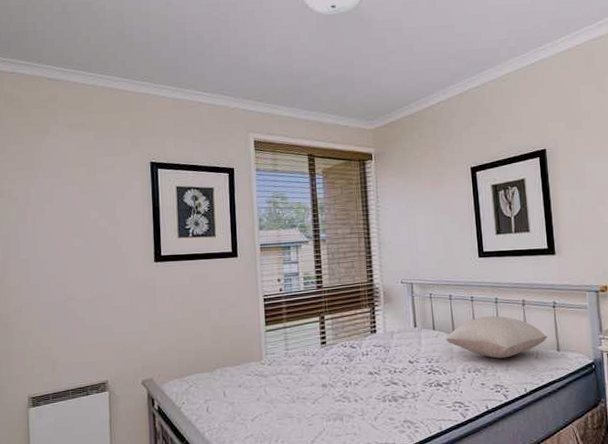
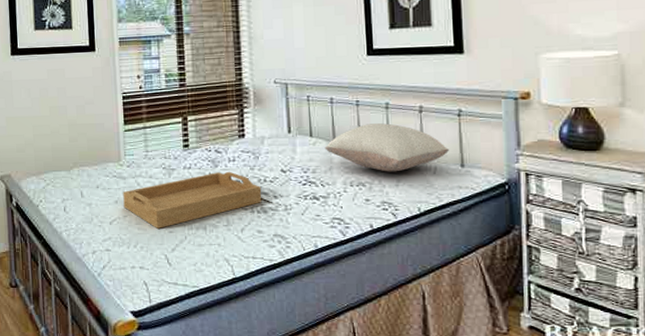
serving tray: none [264,364,393,422] -> present [123,171,262,228]

